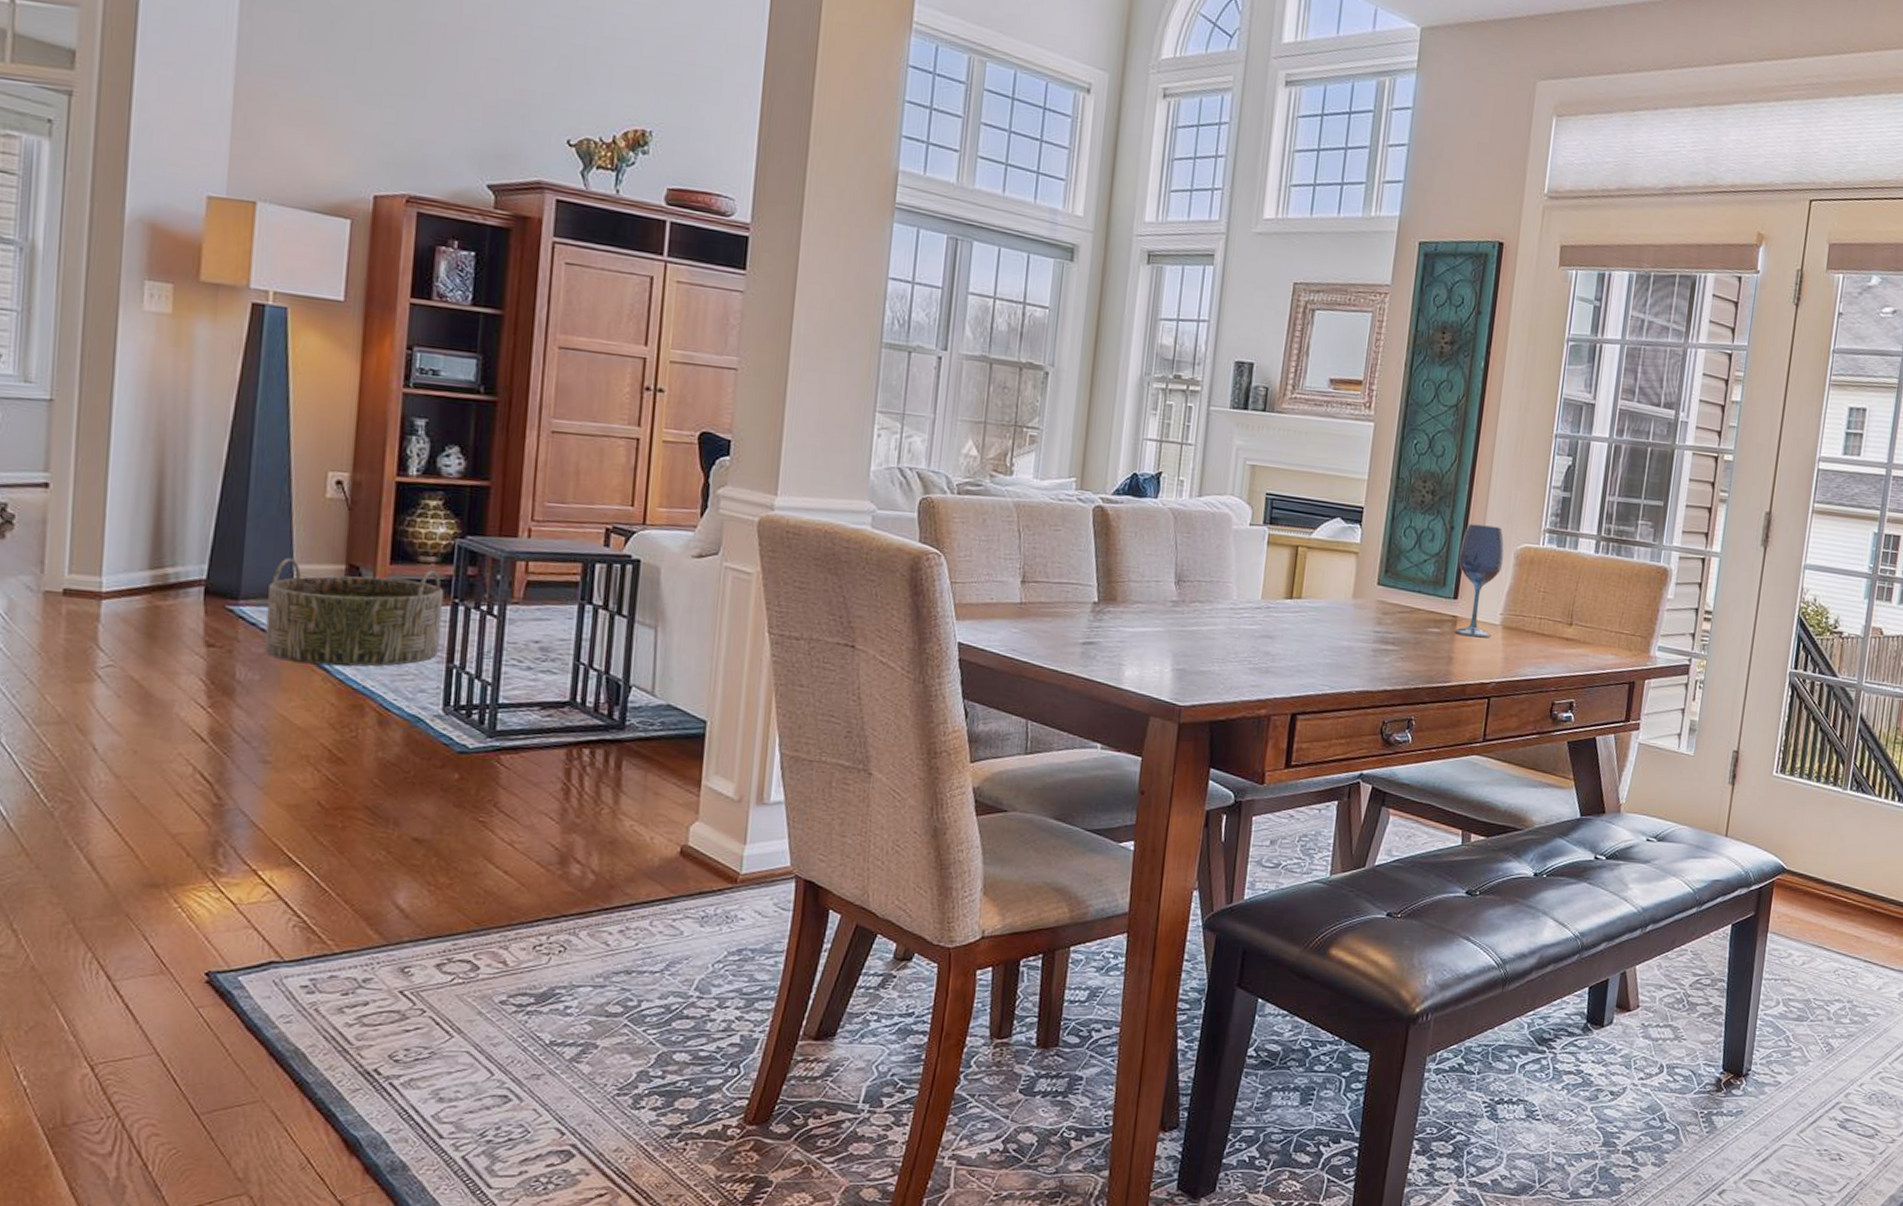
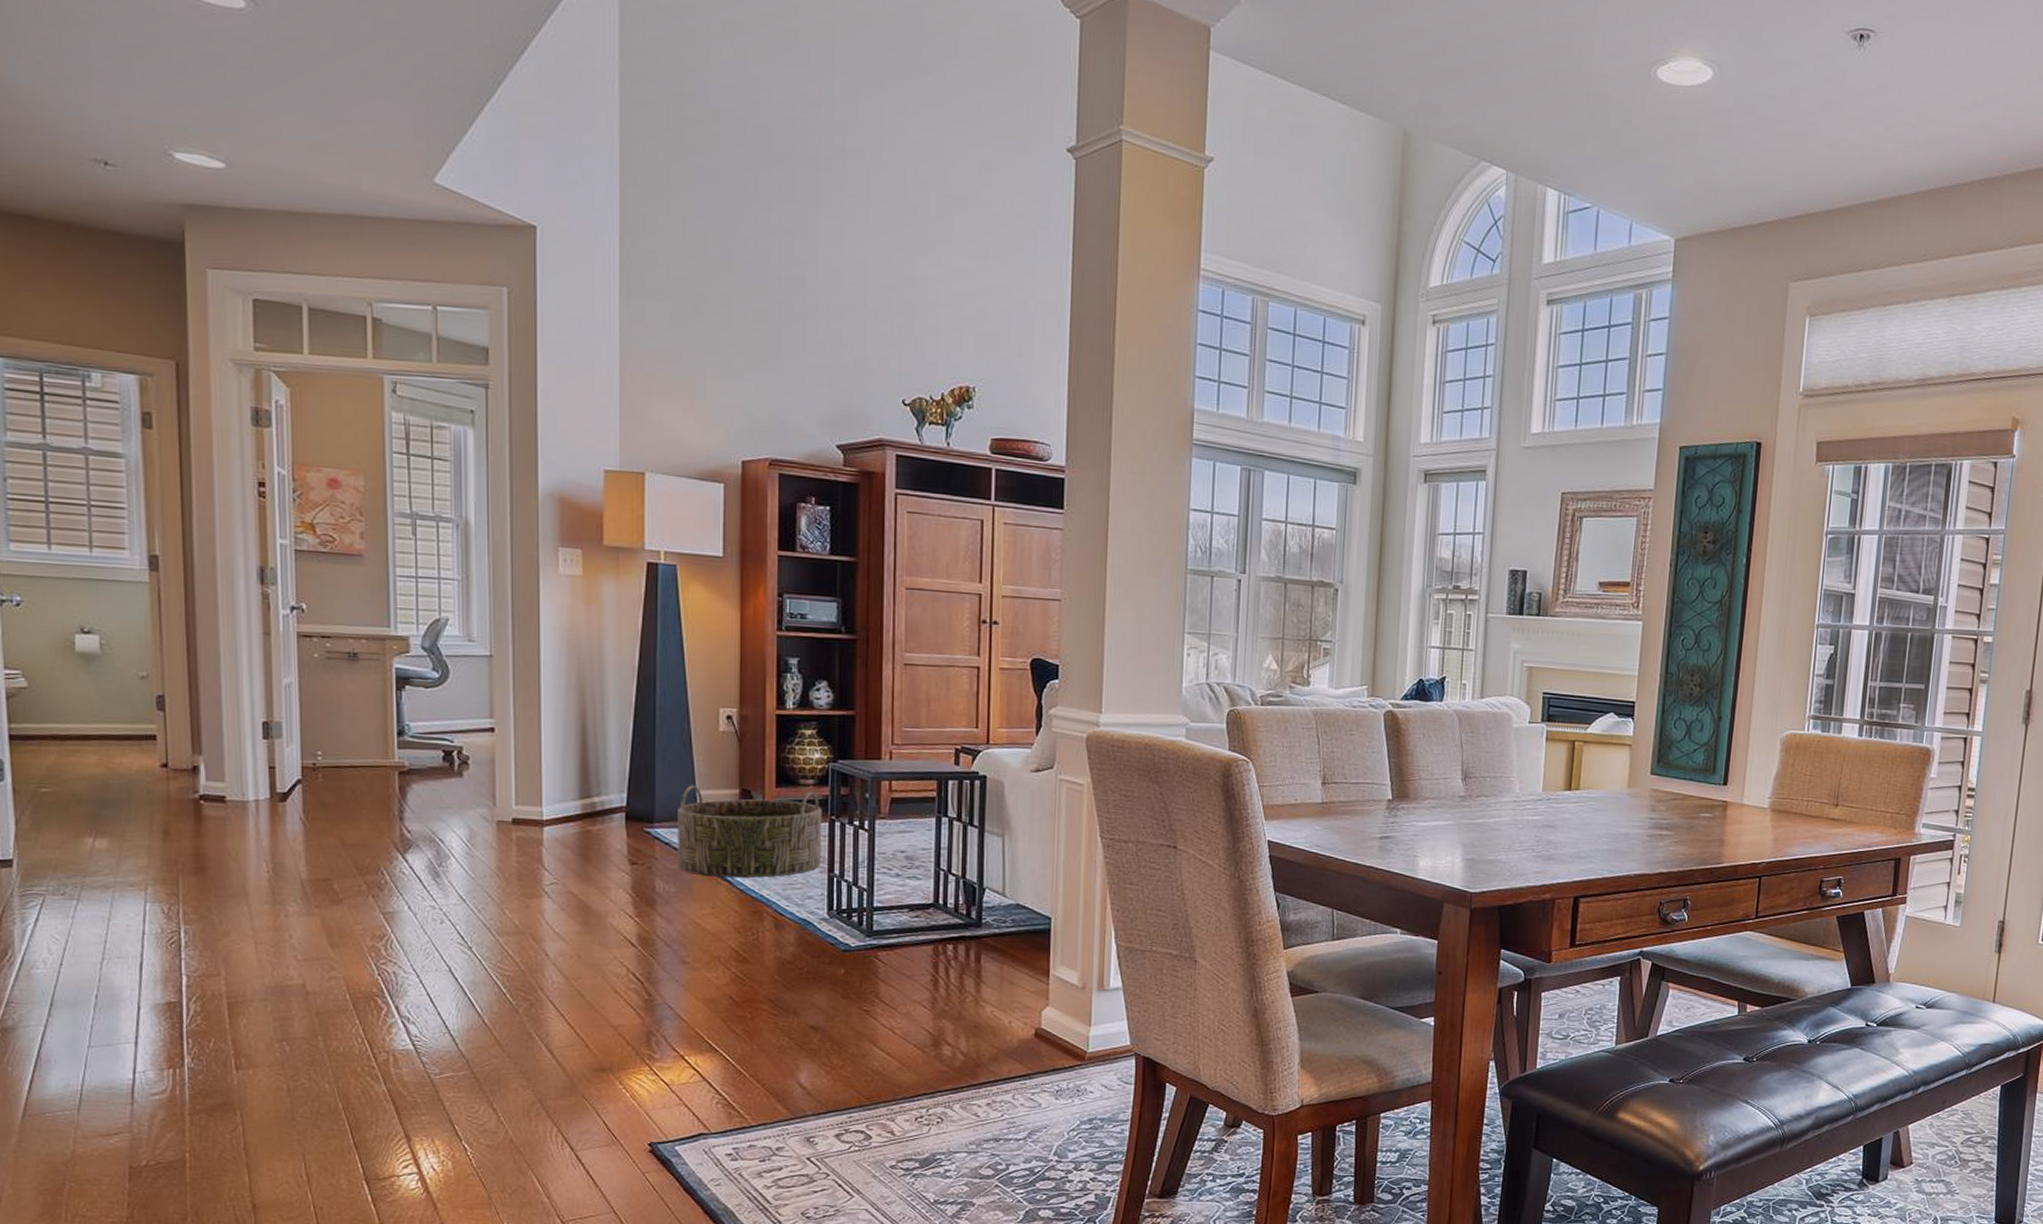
wineglass: present [1454,523,1504,638] -> none [1725,713,1771,821]

